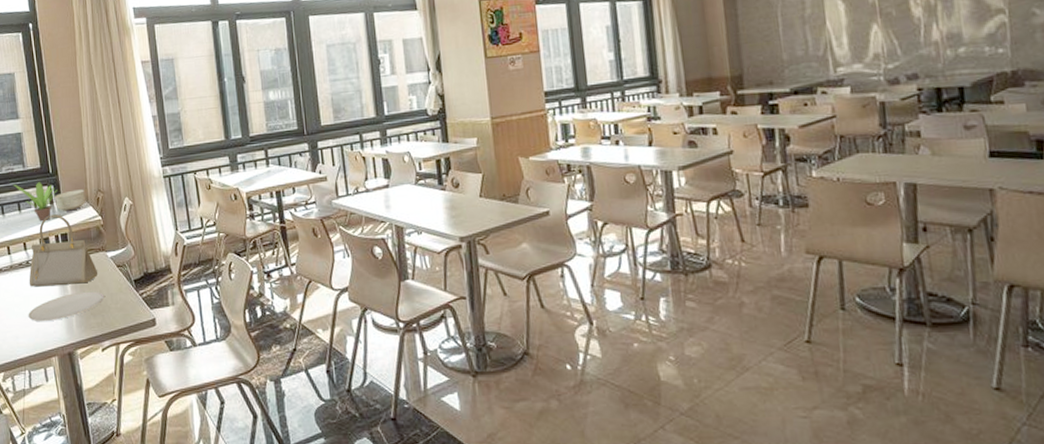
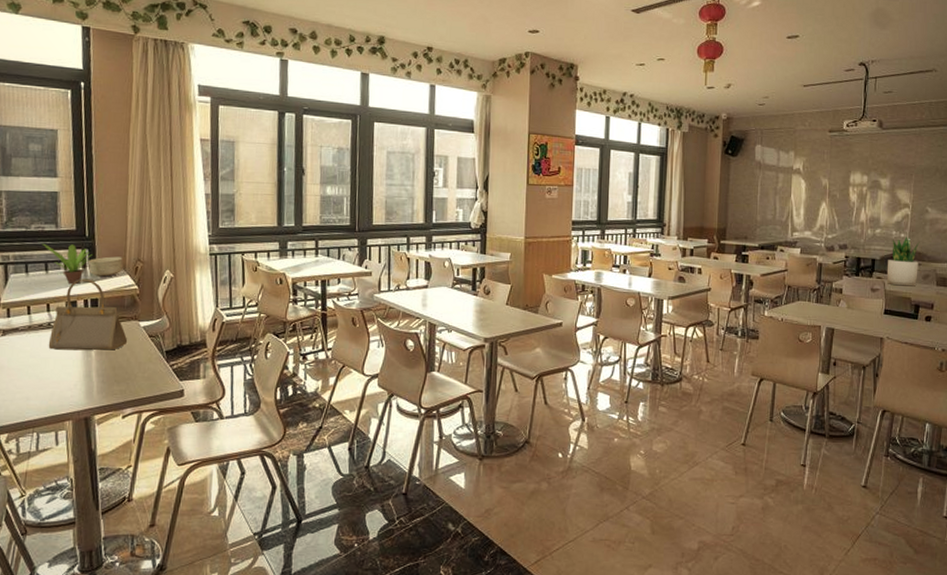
plate: present [28,291,105,322] -> none [43,358,132,386]
planter: none [983,51,1034,118] -> present [886,236,920,287]

